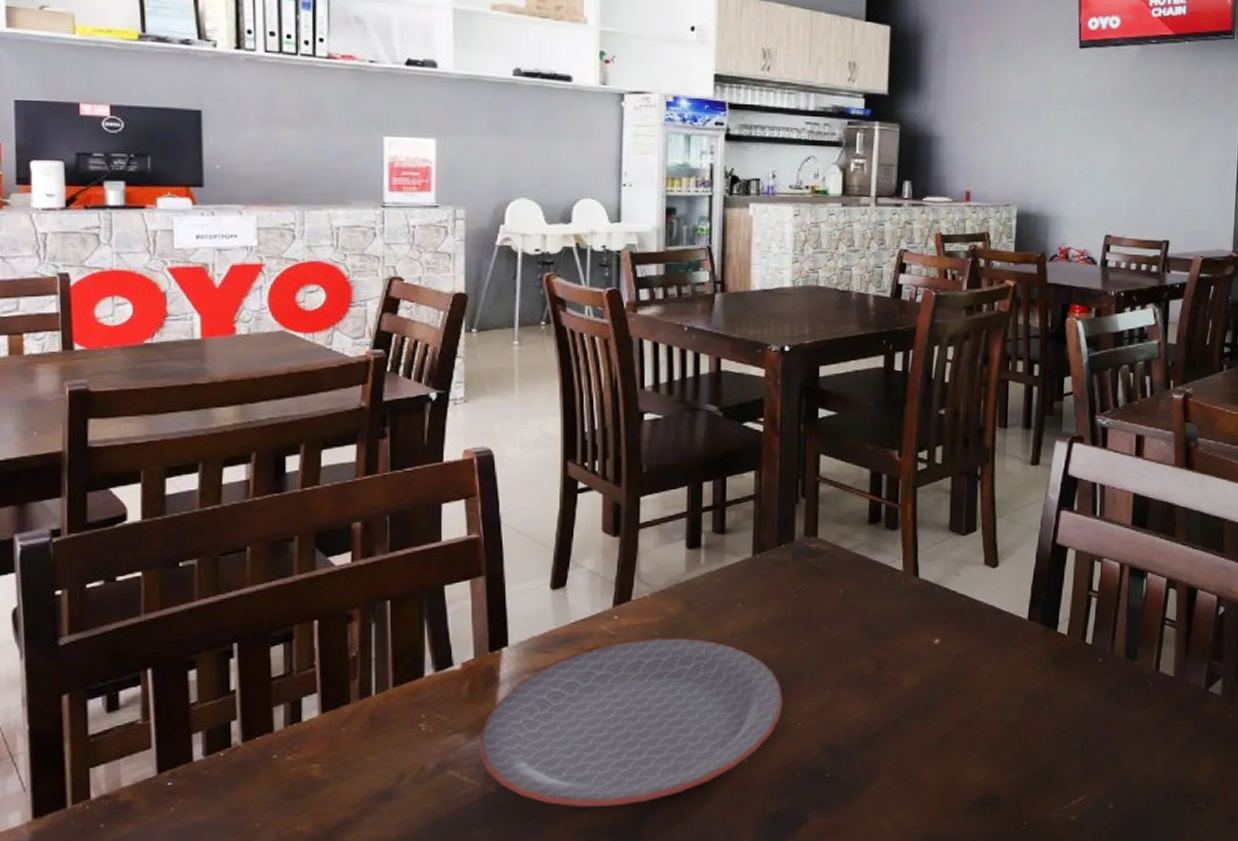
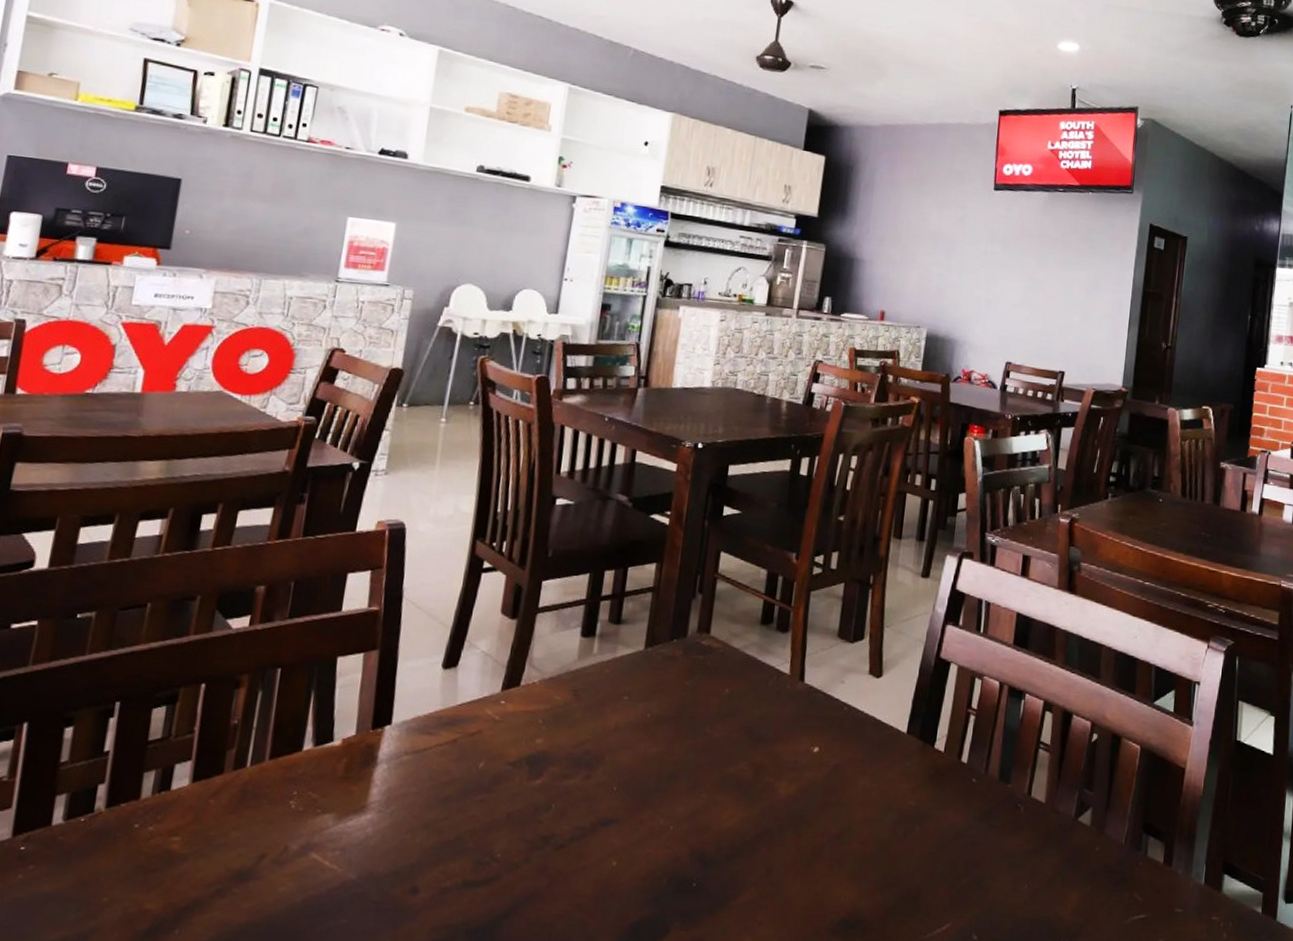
plate: present [479,638,783,808] -> none [345,727,659,904]

